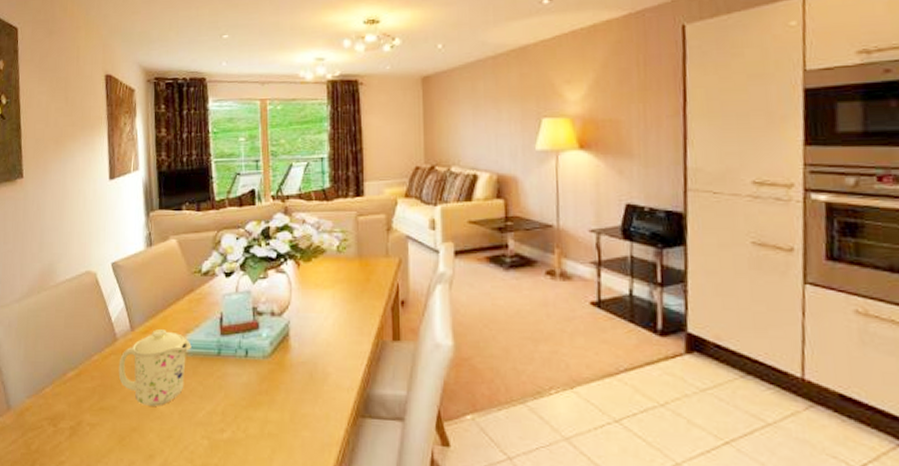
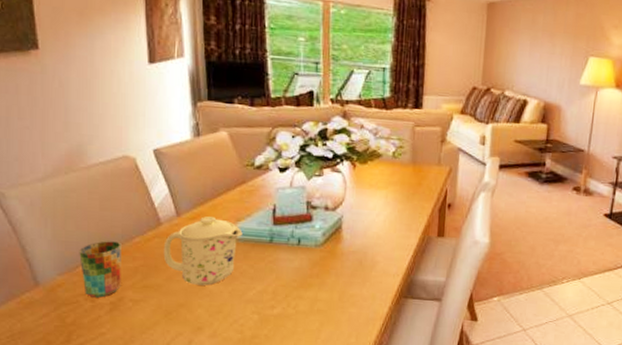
cup: none [45,360,82,422] -> present [79,241,121,298]

